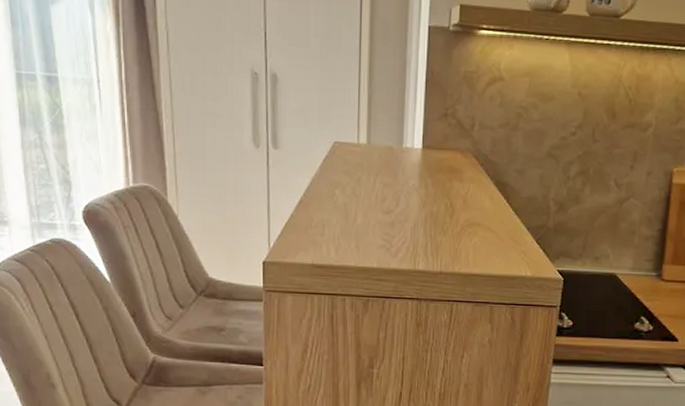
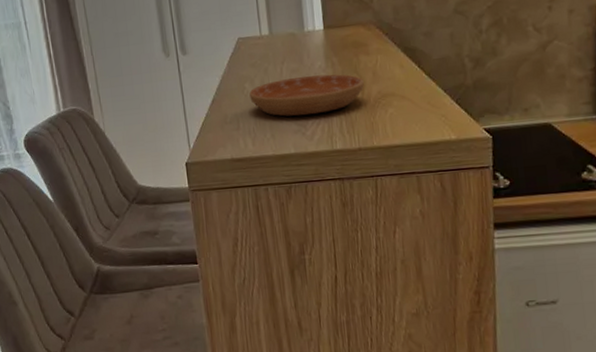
saucer: none [339,191,454,232] -> present [249,74,364,117]

